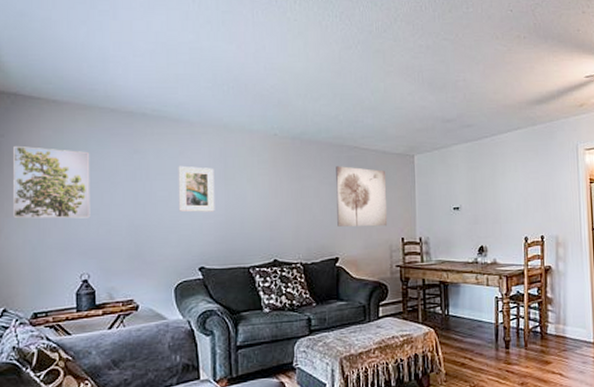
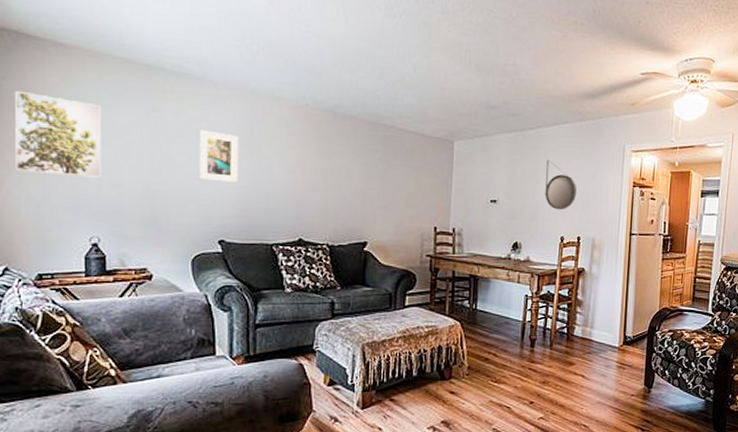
wall art: present [336,166,388,227] -> none [368,145,423,214]
home mirror: none [504,164,536,212] -> present [545,159,577,210]

